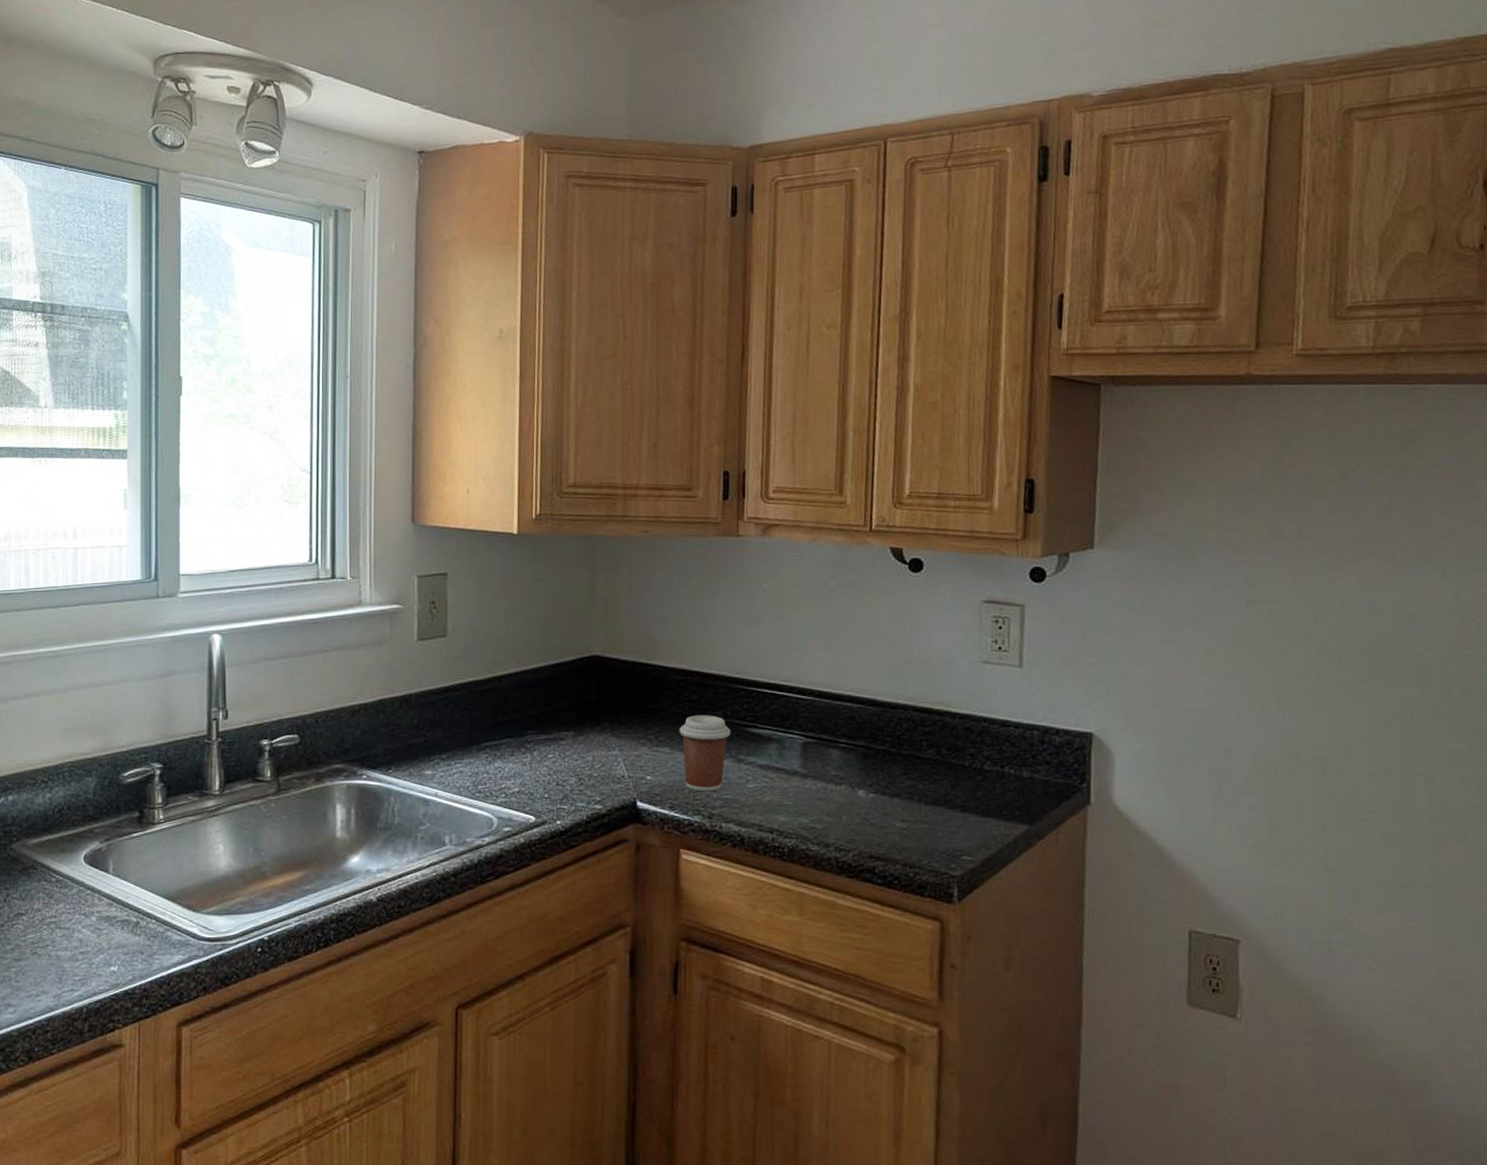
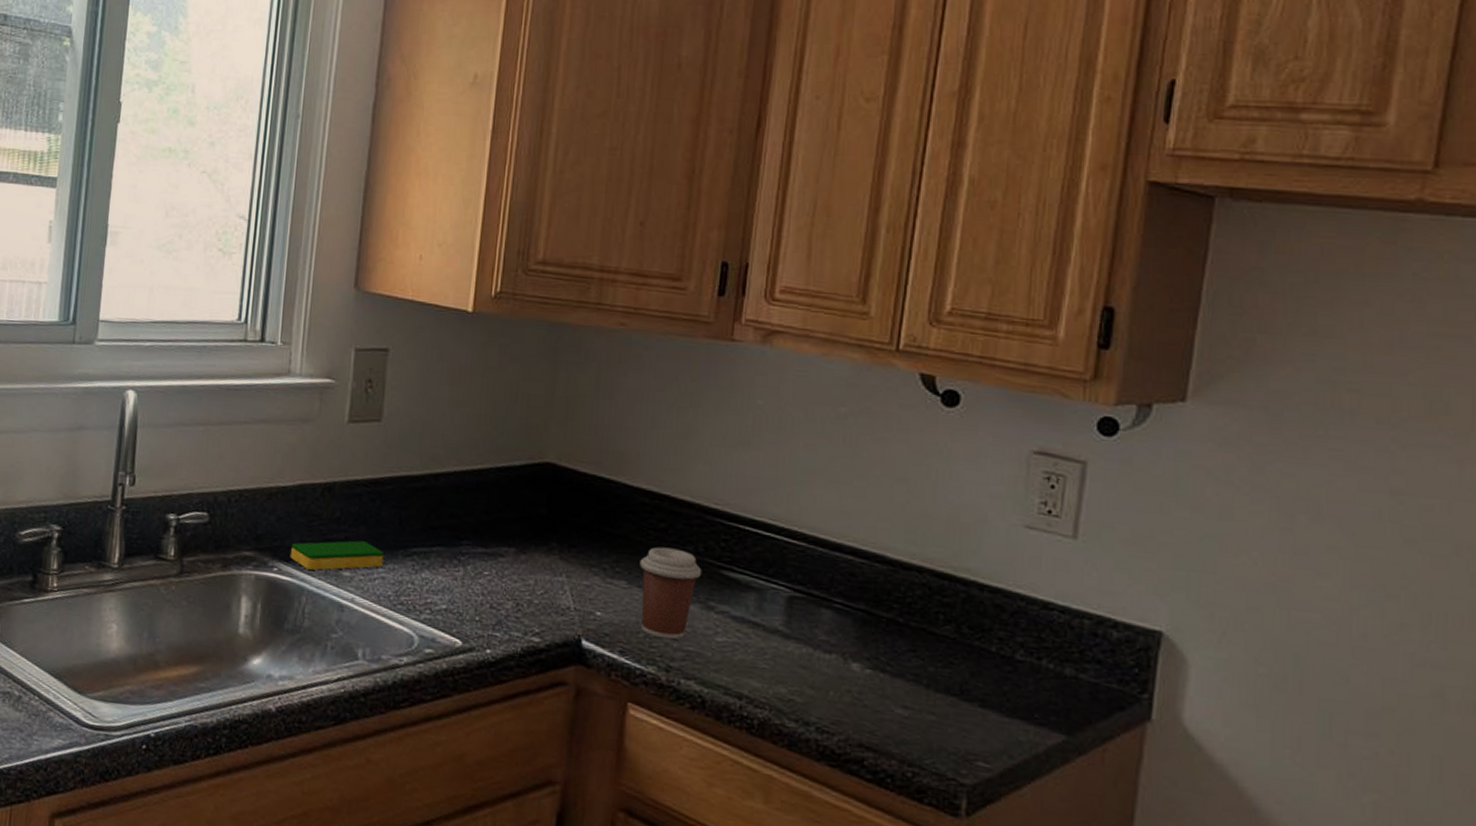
dish sponge: none [376,742,460,773] -> present [290,540,384,570]

